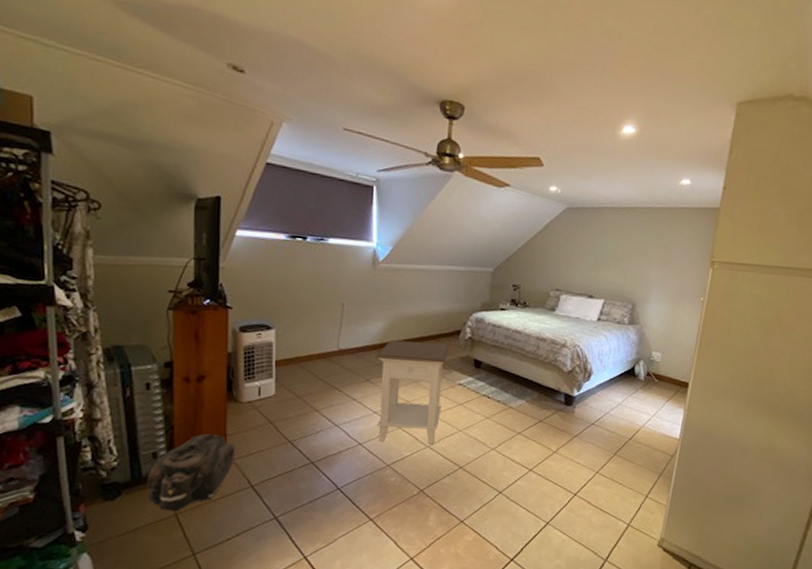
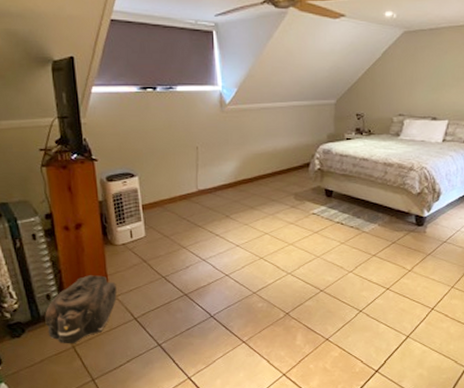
nightstand: present [376,340,450,444] -> none [232,176,301,272]

